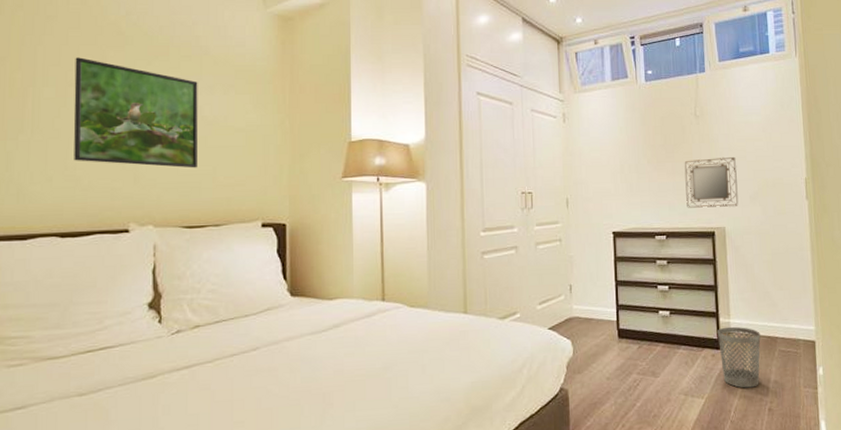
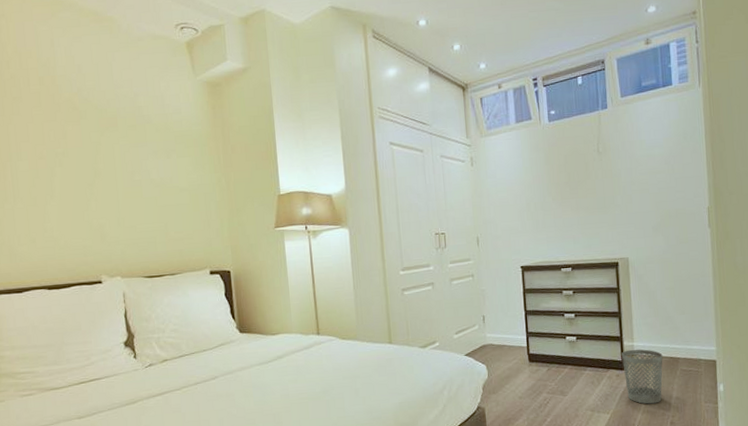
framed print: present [73,57,198,168] -> none [41,133,151,226]
home mirror: present [684,157,739,208] -> none [588,190,642,241]

